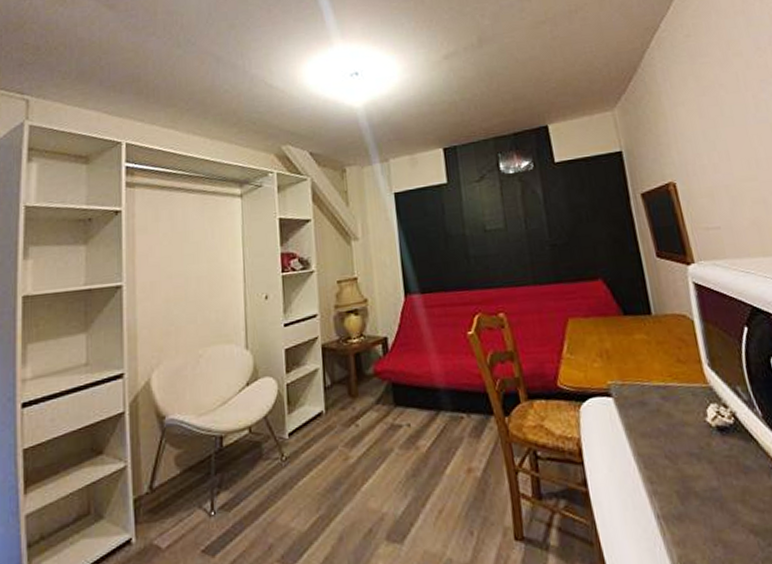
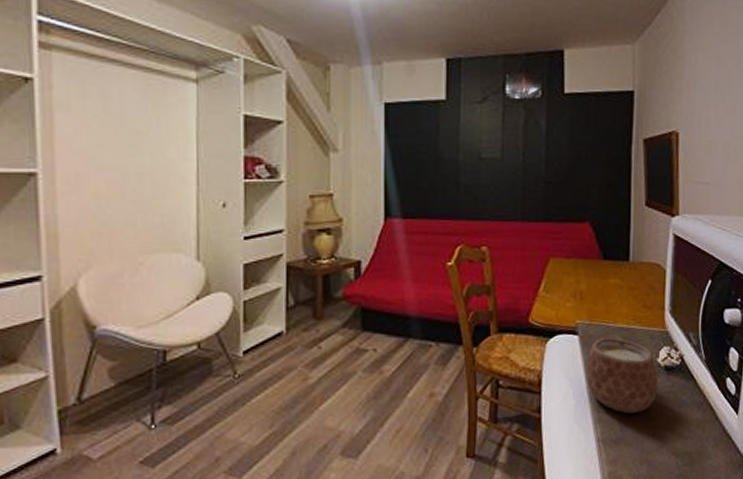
mug: none [627,396,715,484] -> present [586,337,658,414]

